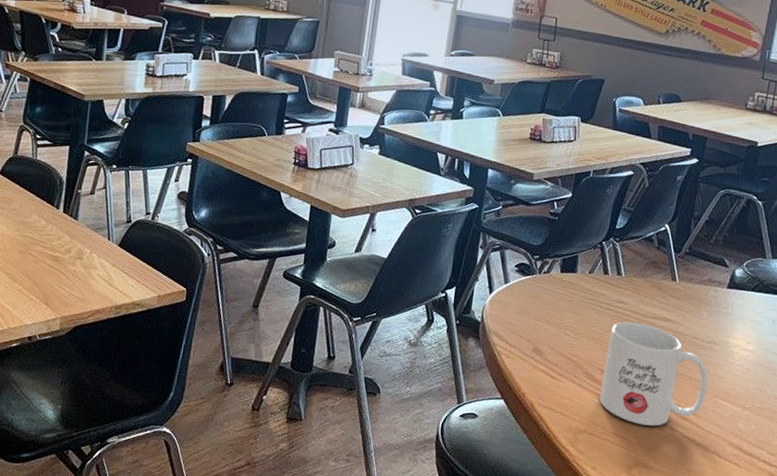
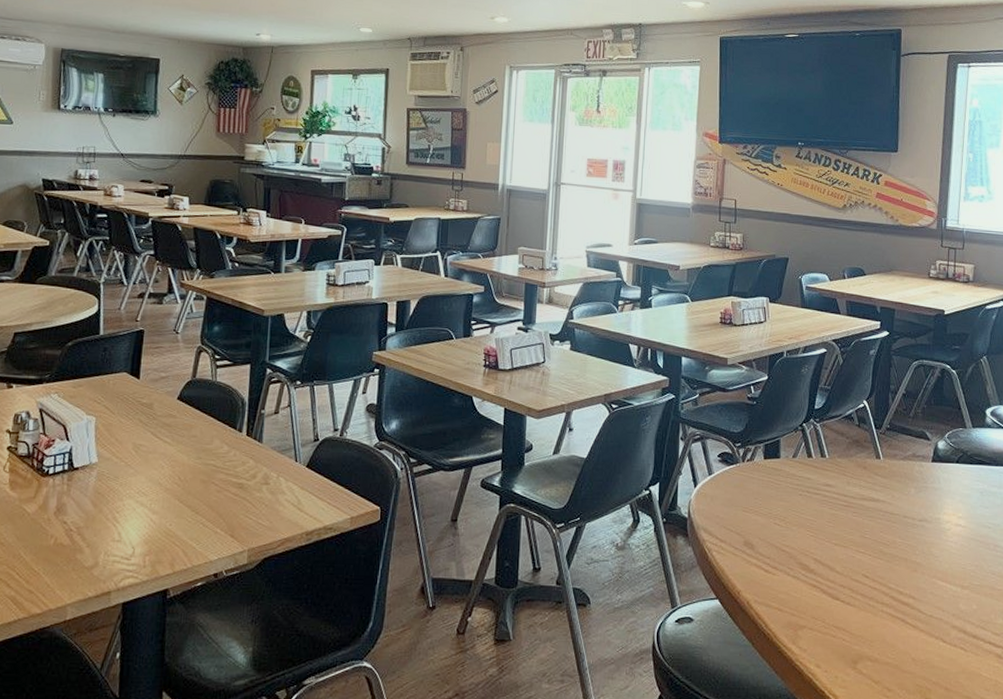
mug: present [600,321,708,426] -> none [817,505,923,615]

